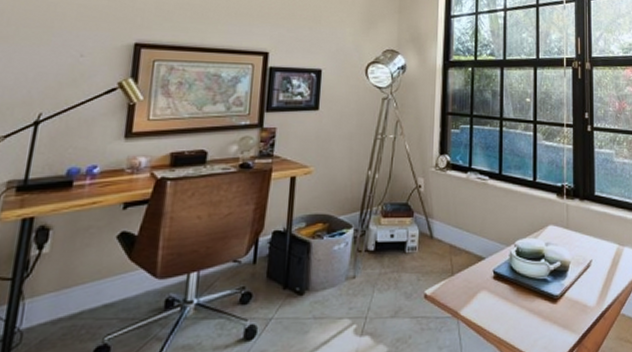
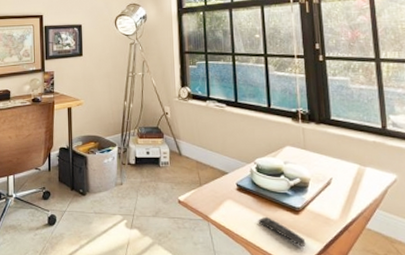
remote control: none [513,308,562,340] -> present [258,216,306,246]

